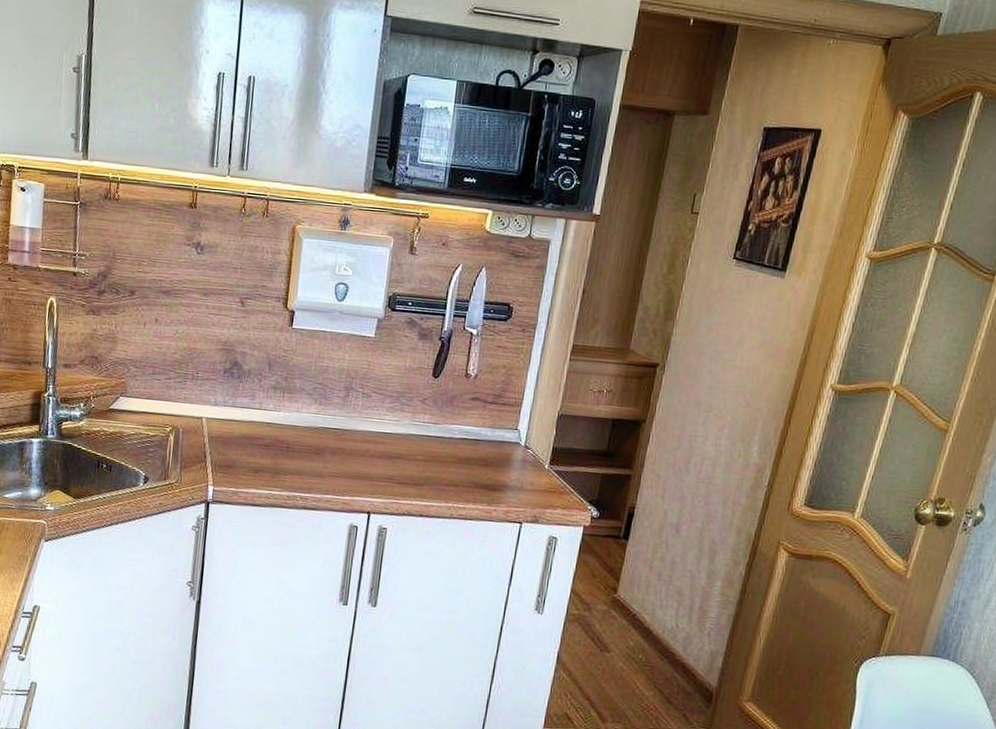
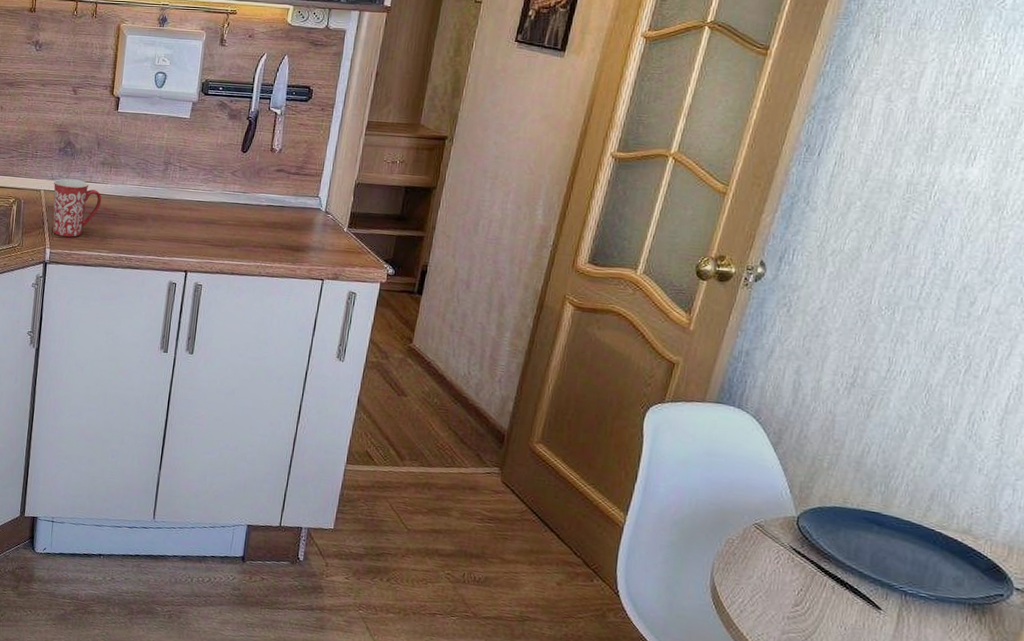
mug: none [216,404,274,473] -> present [53,178,102,237]

